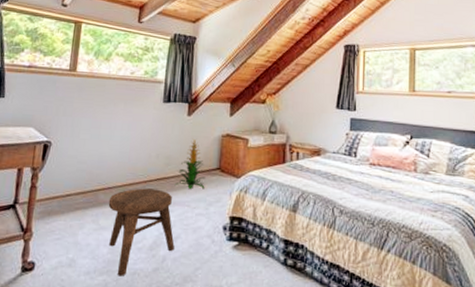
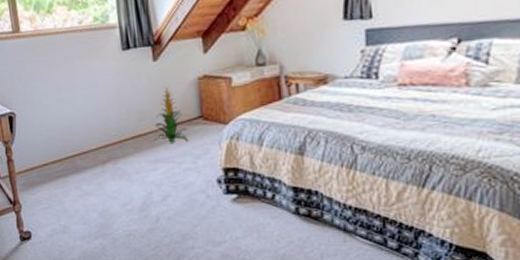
stool: present [108,188,175,277] -> none [87,148,166,239]

